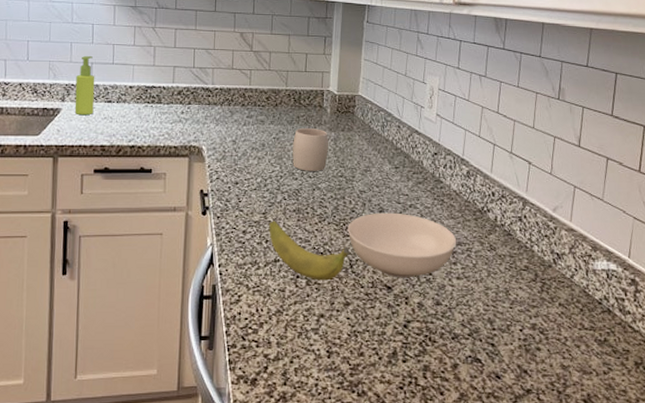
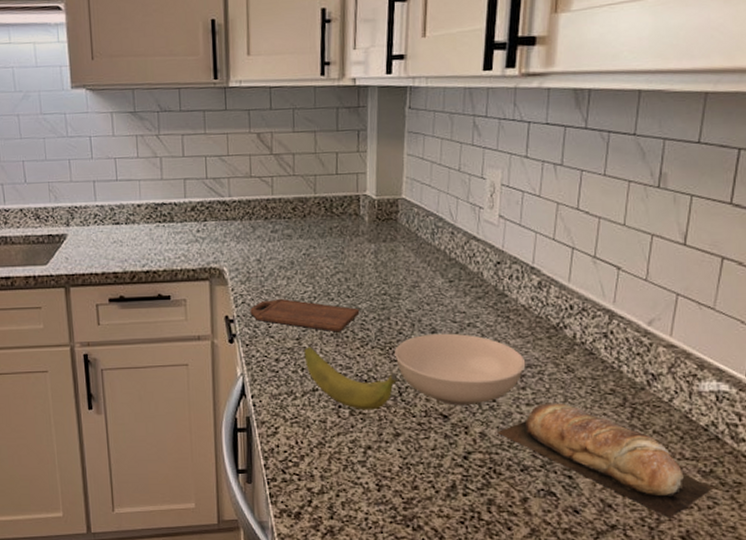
soap dispenser: present [74,55,95,116] -> none [78,172,102,241]
cutting board: none [223,176,319,209] -> present [250,298,360,332]
mug: present [293,127,328,171] -> none [326,240,368,290]
bread loaf: none [433,277,609,383] -> present [497,402,715,518]

